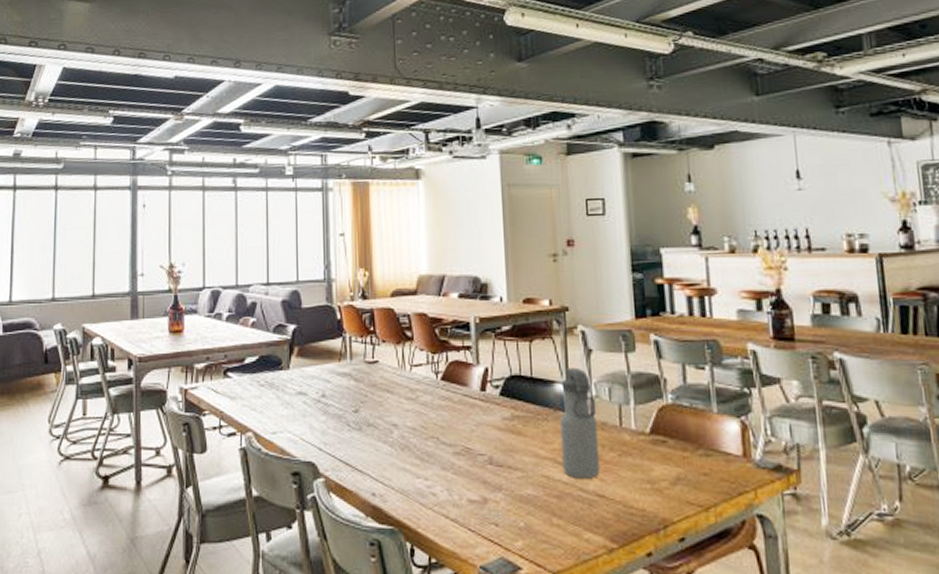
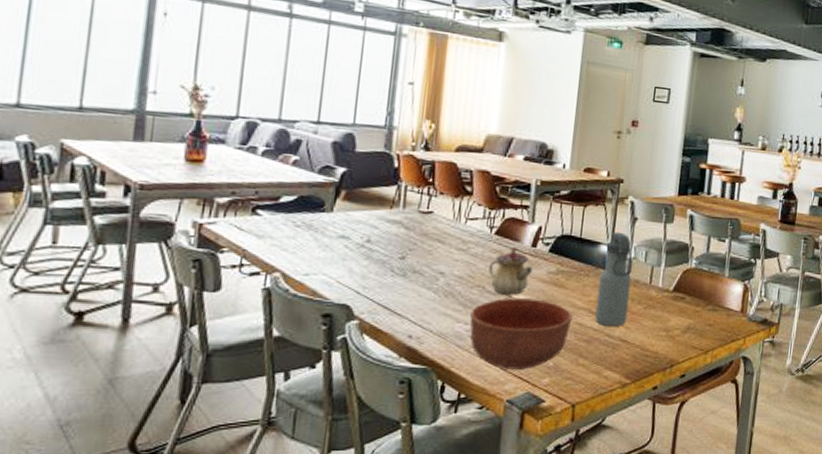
bowl: none [429,449,537,531] -> present [469,298,573,370]
teapot: none [440,391,486,446] -> present [489,246,533,295]

